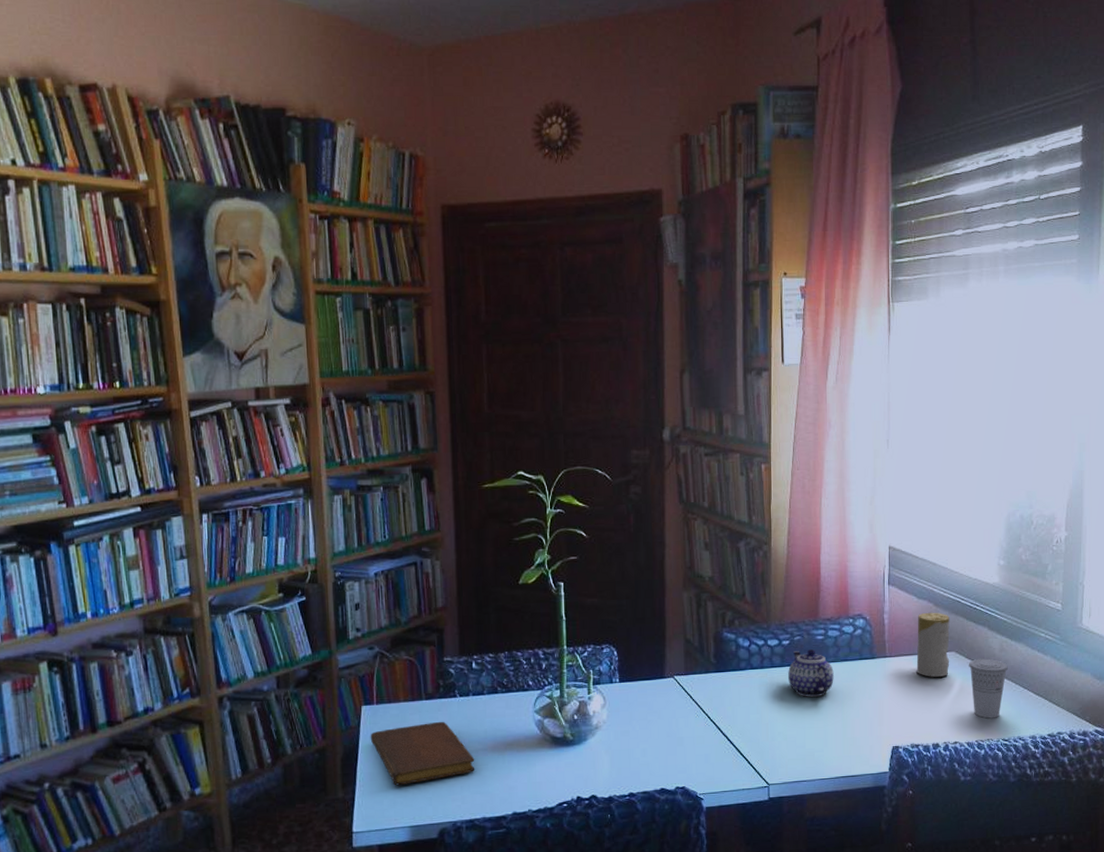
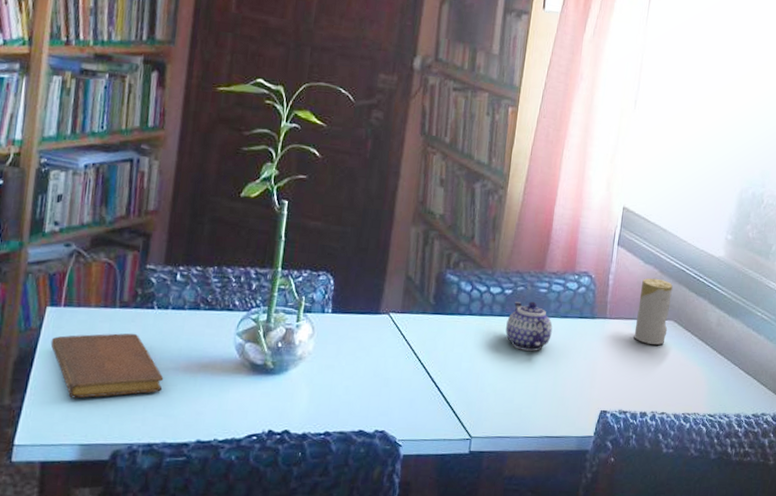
cup: present [968,659,1008,719] -> none [684,331,723,393]

